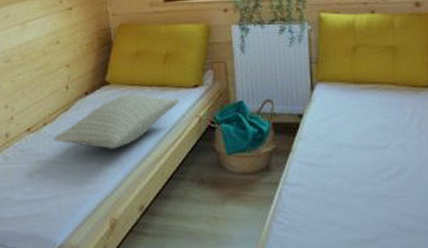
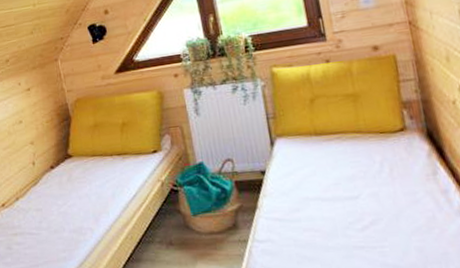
pillow: present [54,94,180,149] -> none [26,163,141,218]

